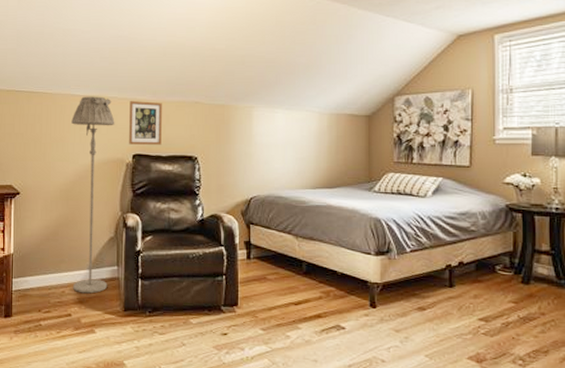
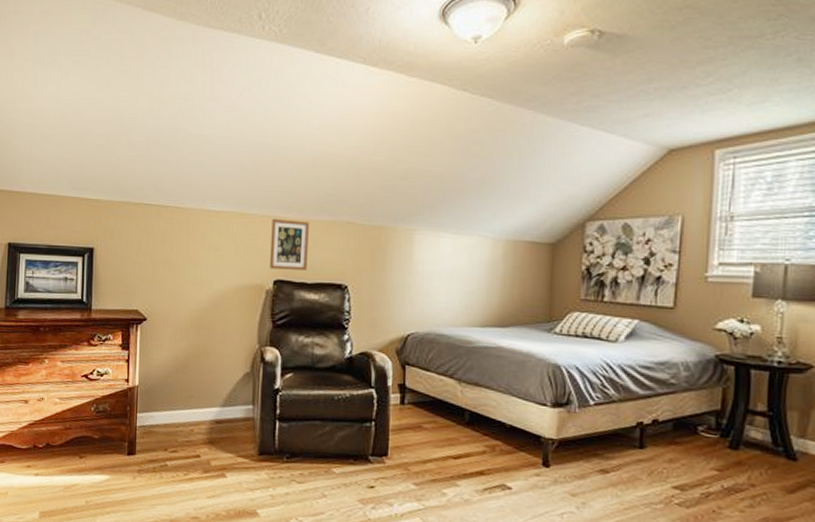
floor lamp: present [71,96,115,294] -> none [203,212,255,434]

